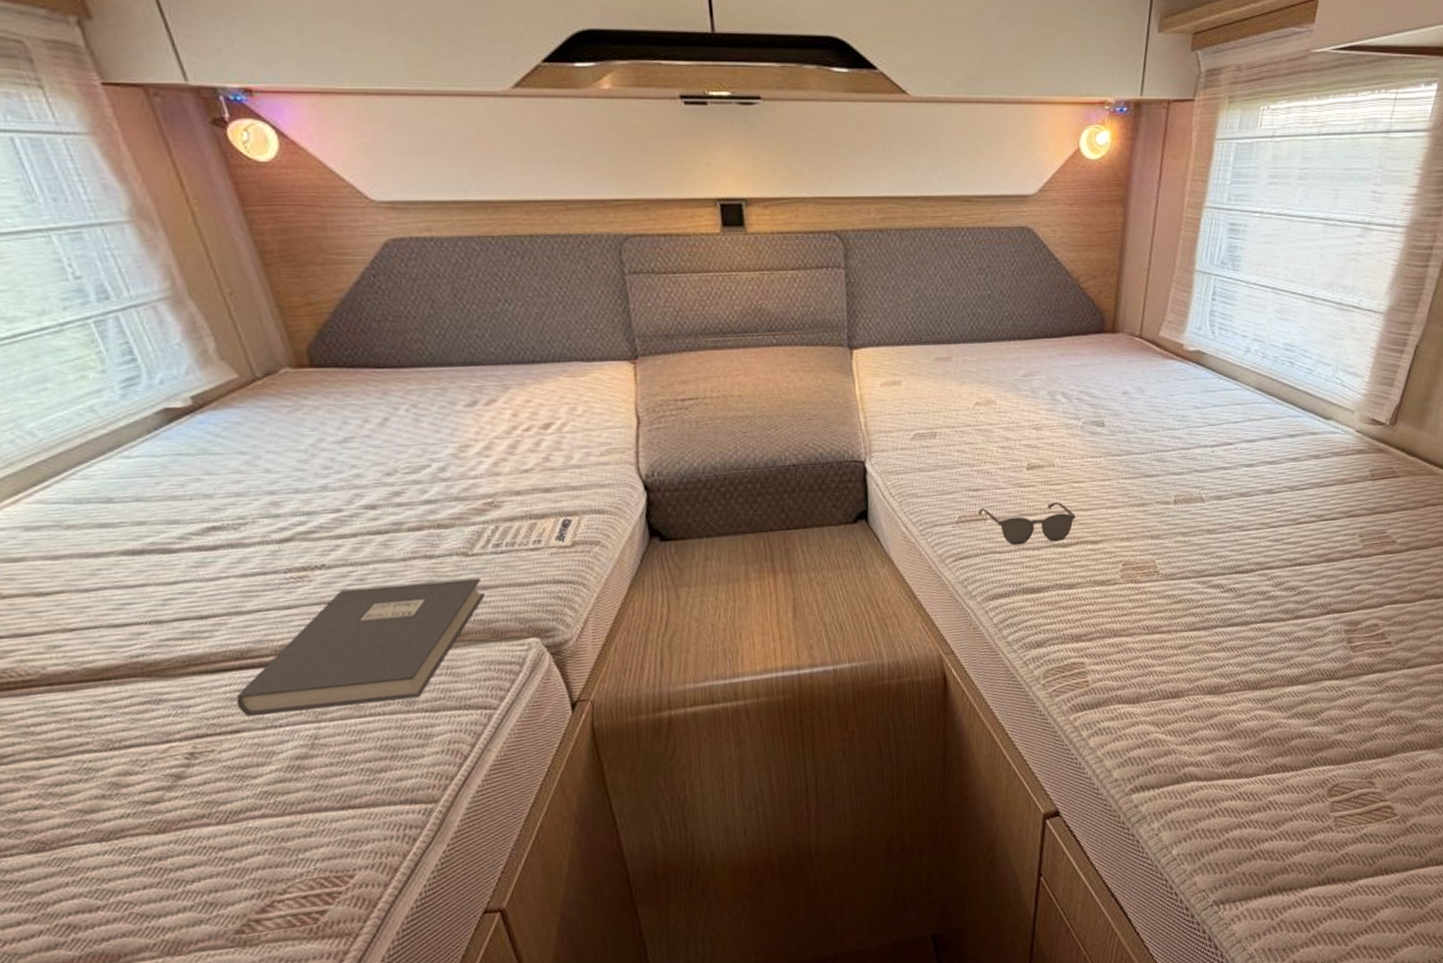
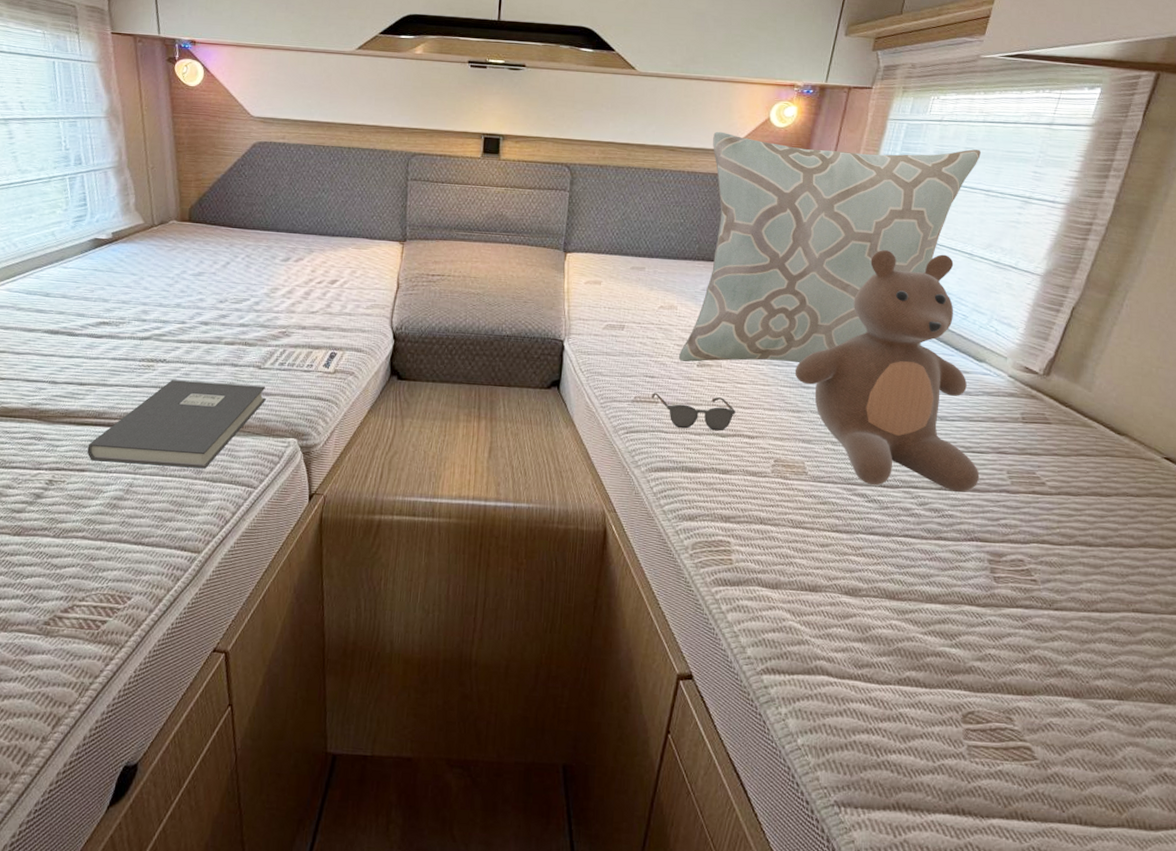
pillow: none [1004,170,1318,467] -> present [678,131,982,363]
teddy bear: none [1135,300,1333,574] -> present [794,249,980,493]

